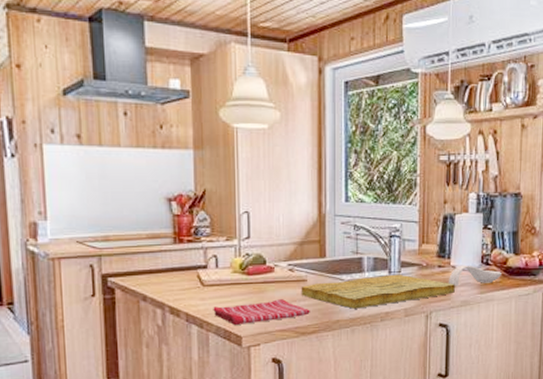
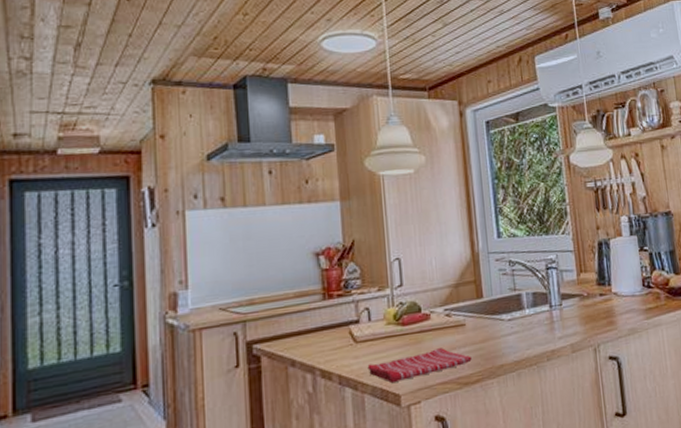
cutting board: present [301,274,455,309] -> none [459,307,620,351]
spoon rest: present [449,265,501,285] -> none [612,290,665,313]

